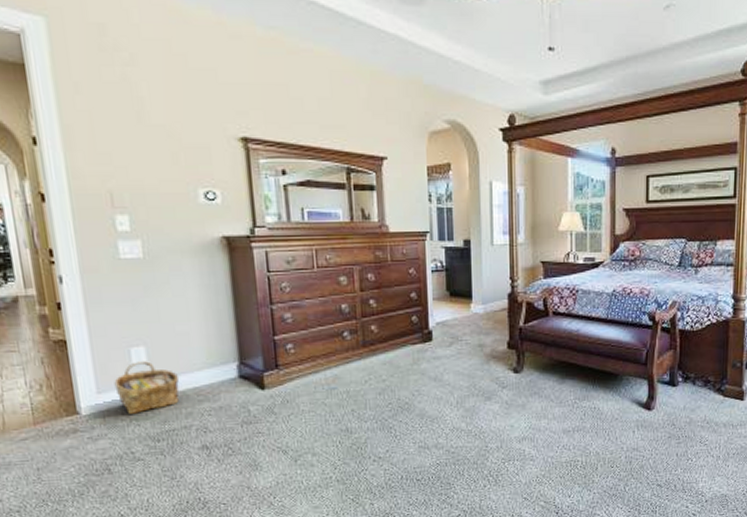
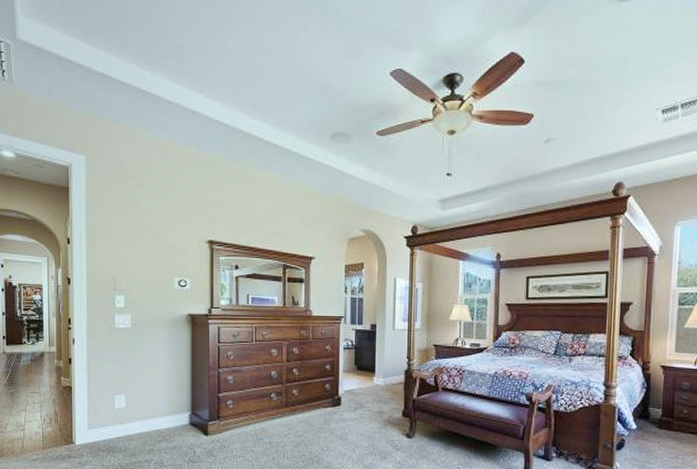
woven basket: present [114,361,180,414] -> none [101,406,147,447]

